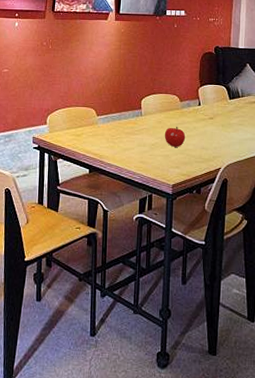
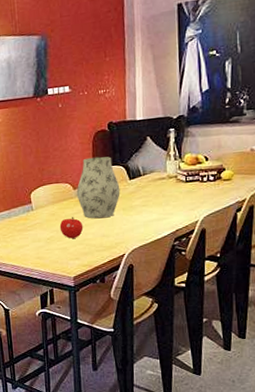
vase: none [182,75,221,132] -> present [76,156,121,219]

